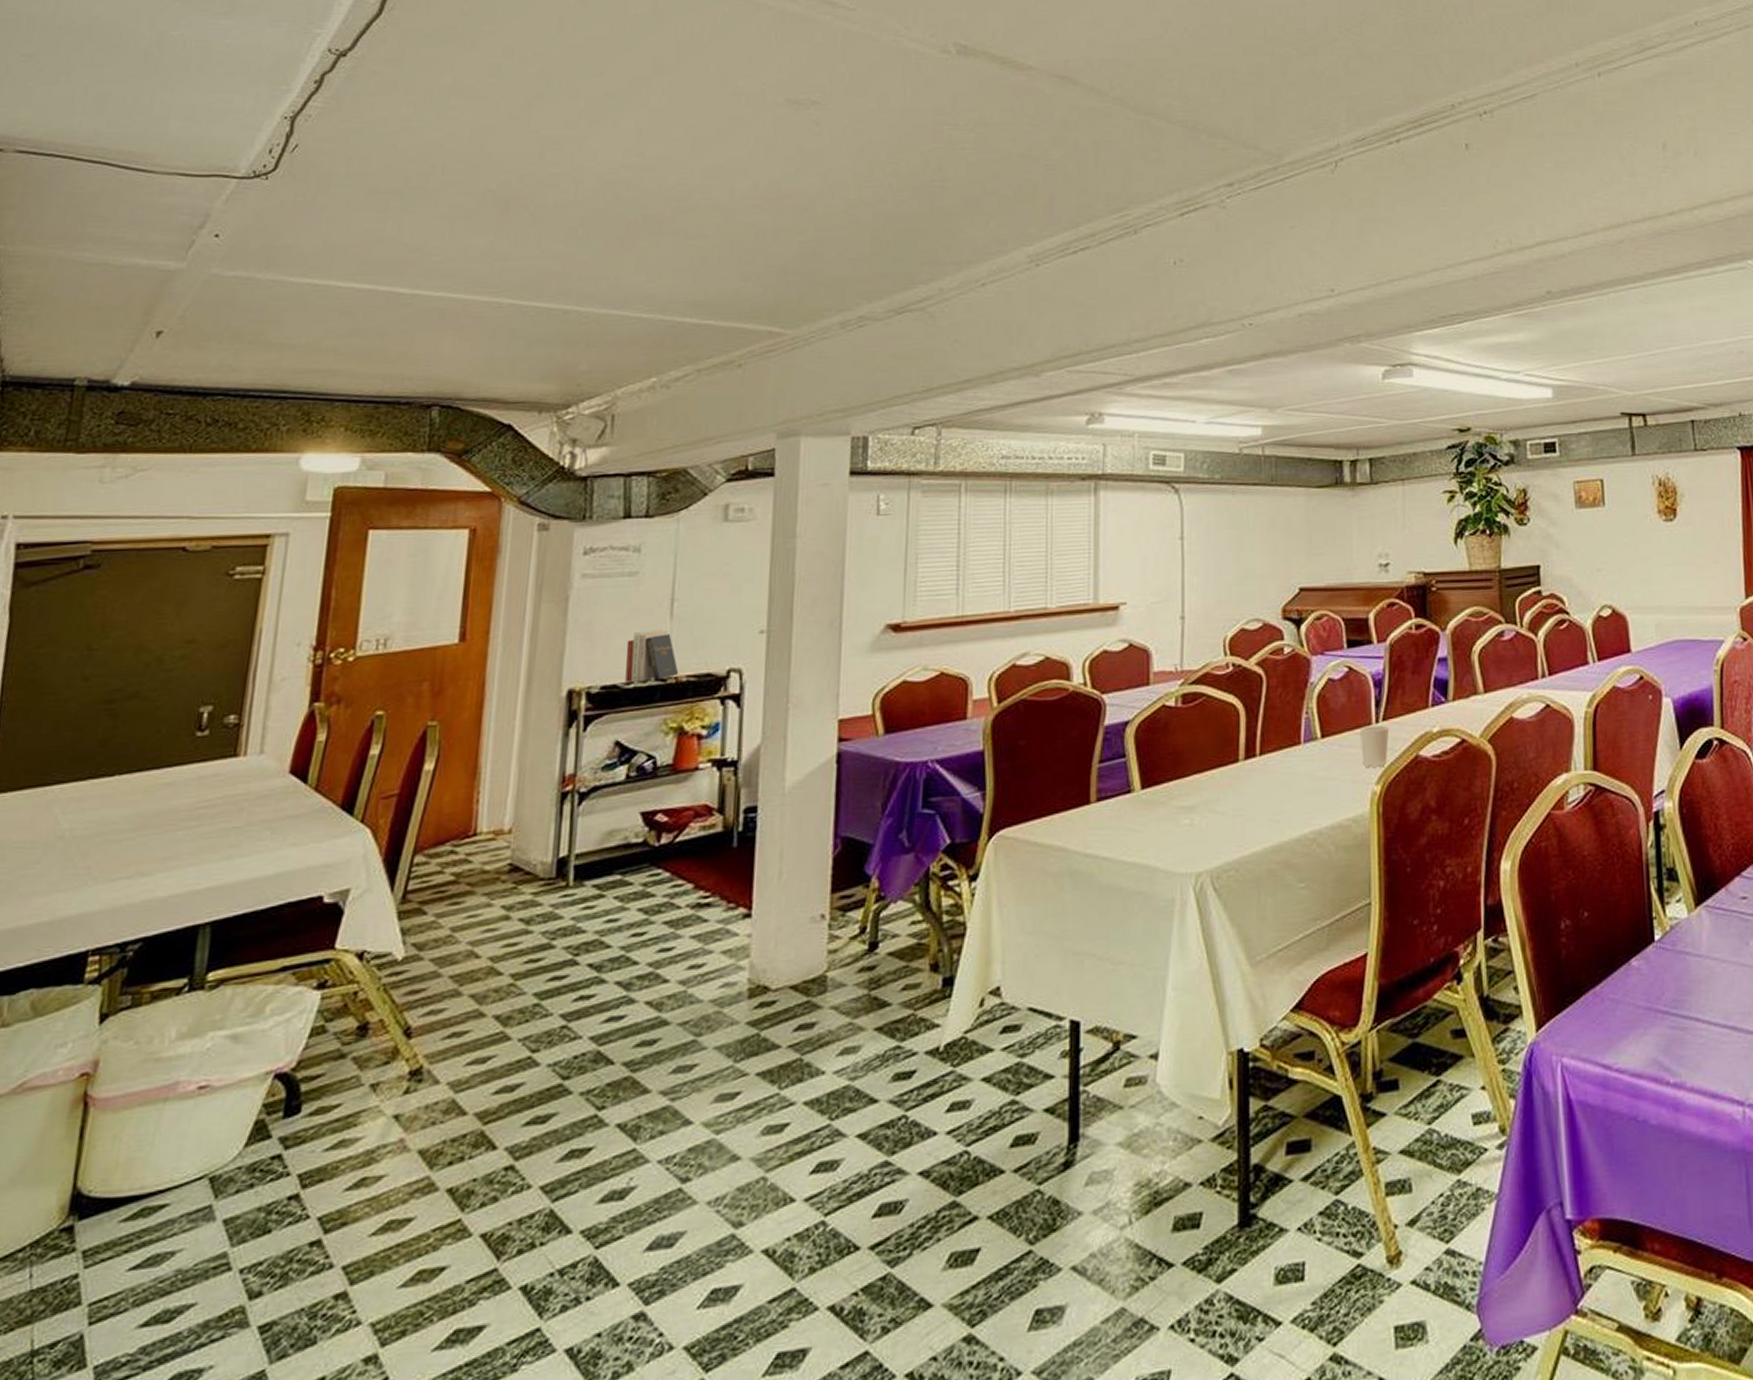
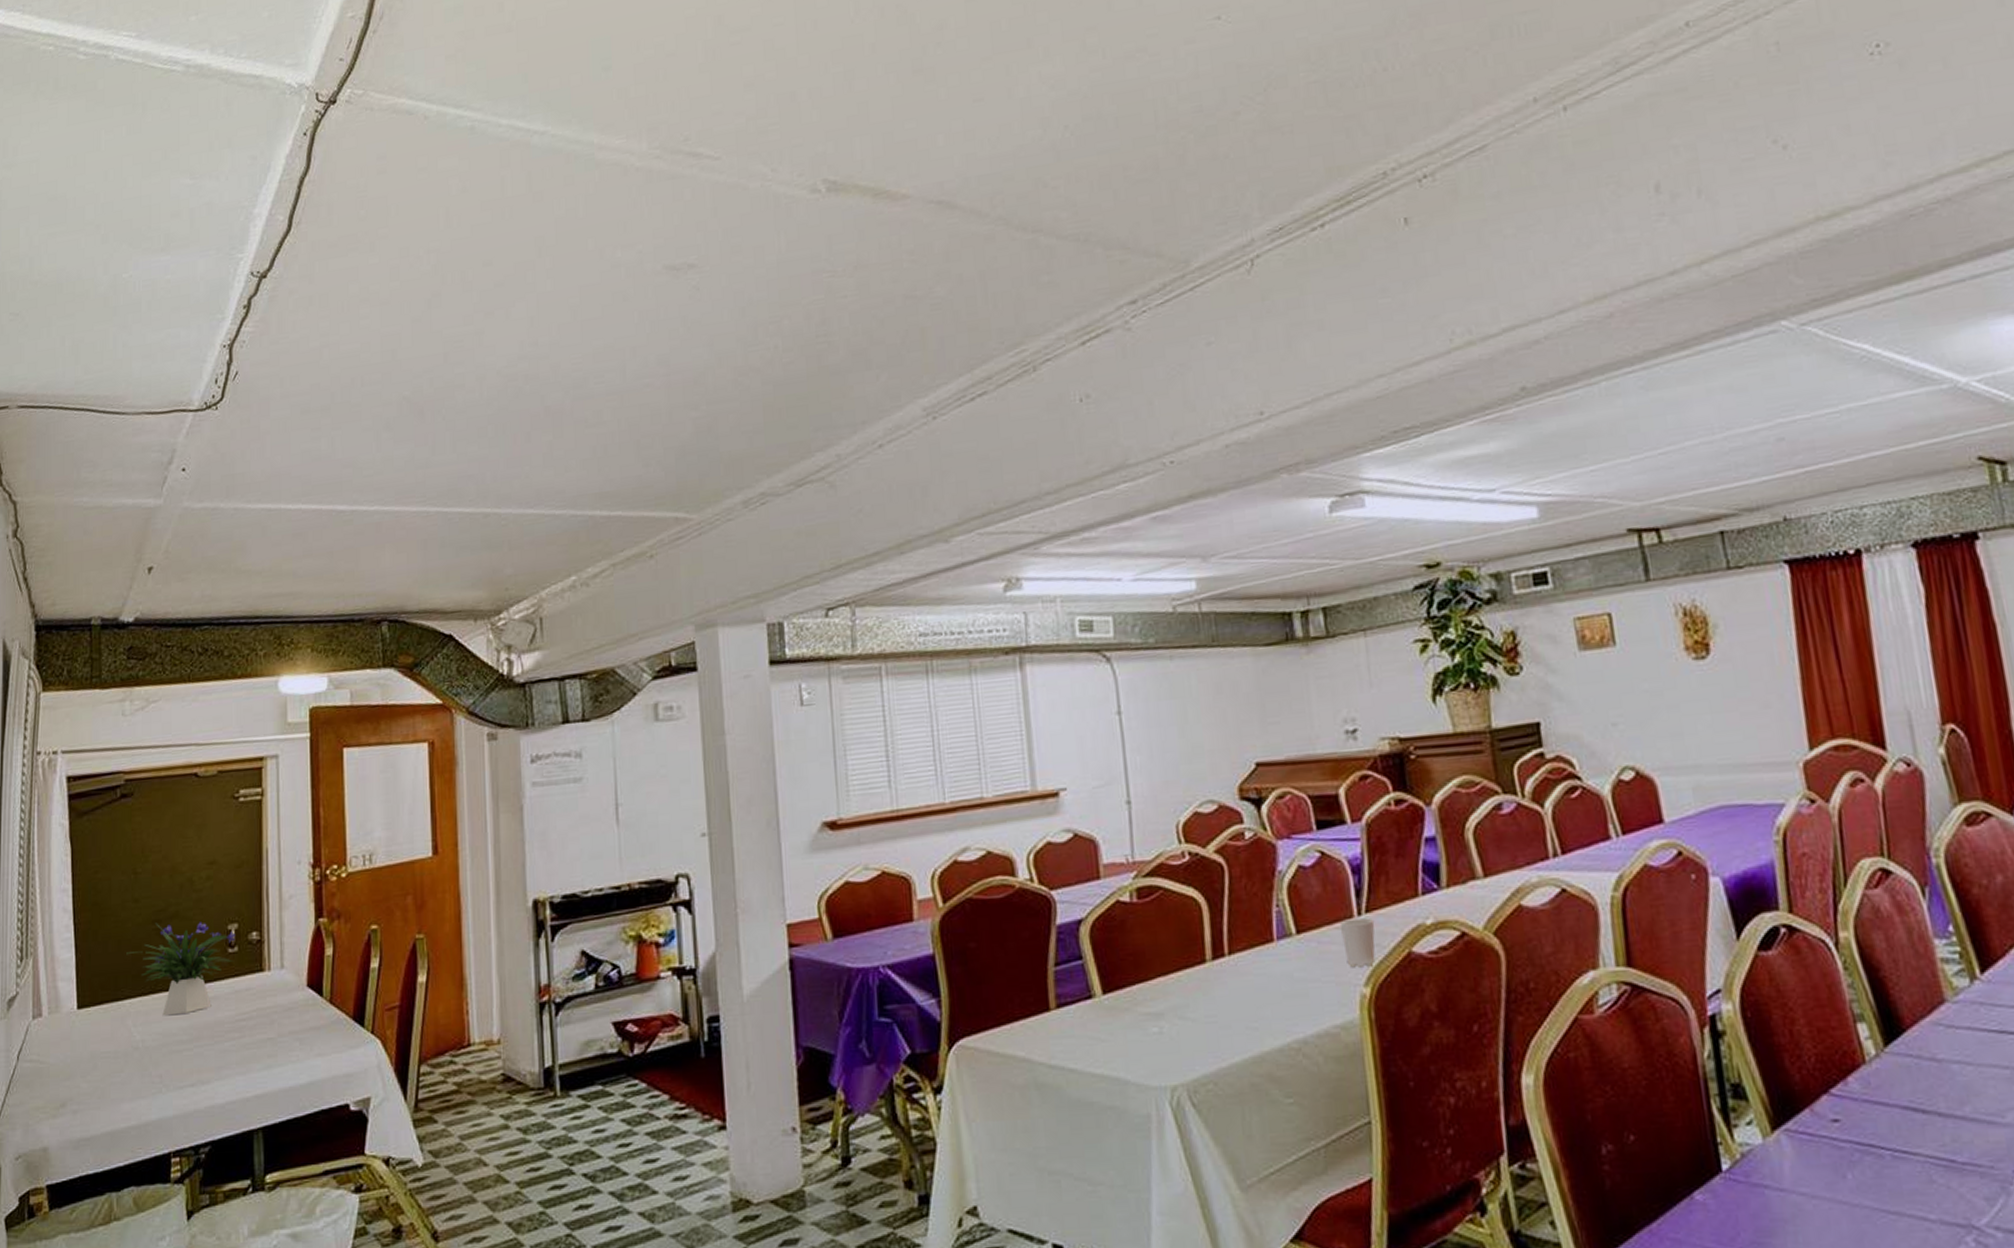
flower arrangement: none [64,703,209,803] -> present [126,922,236,1016]
books: present [625,628,679,682] -> none [580,835,631,891]

